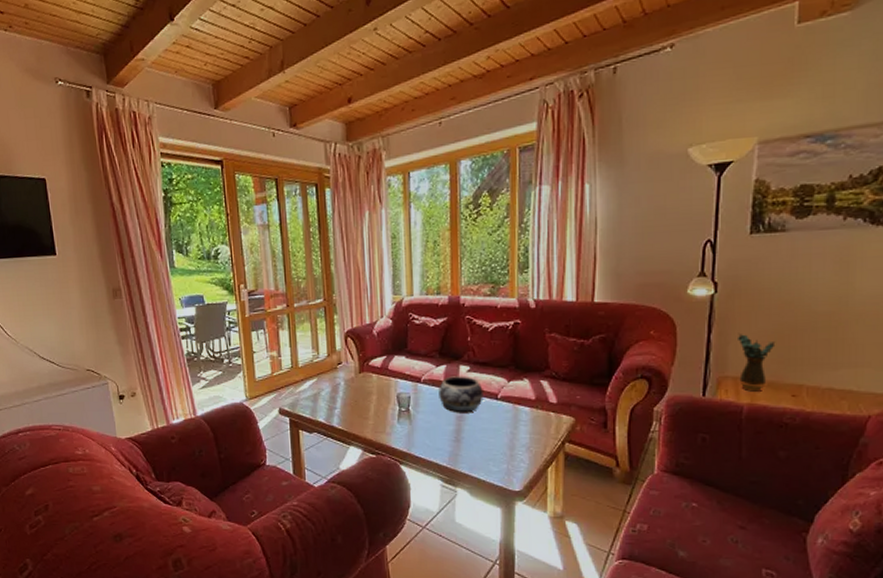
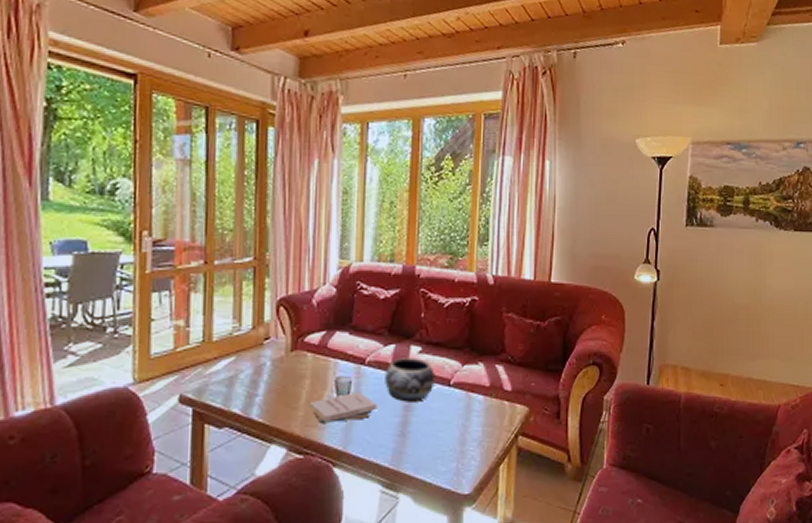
books: none [377,405,434,430] -> present [308,391,378,423]
vase: present [738,333,776,392] -> none [677,321,707,381]

